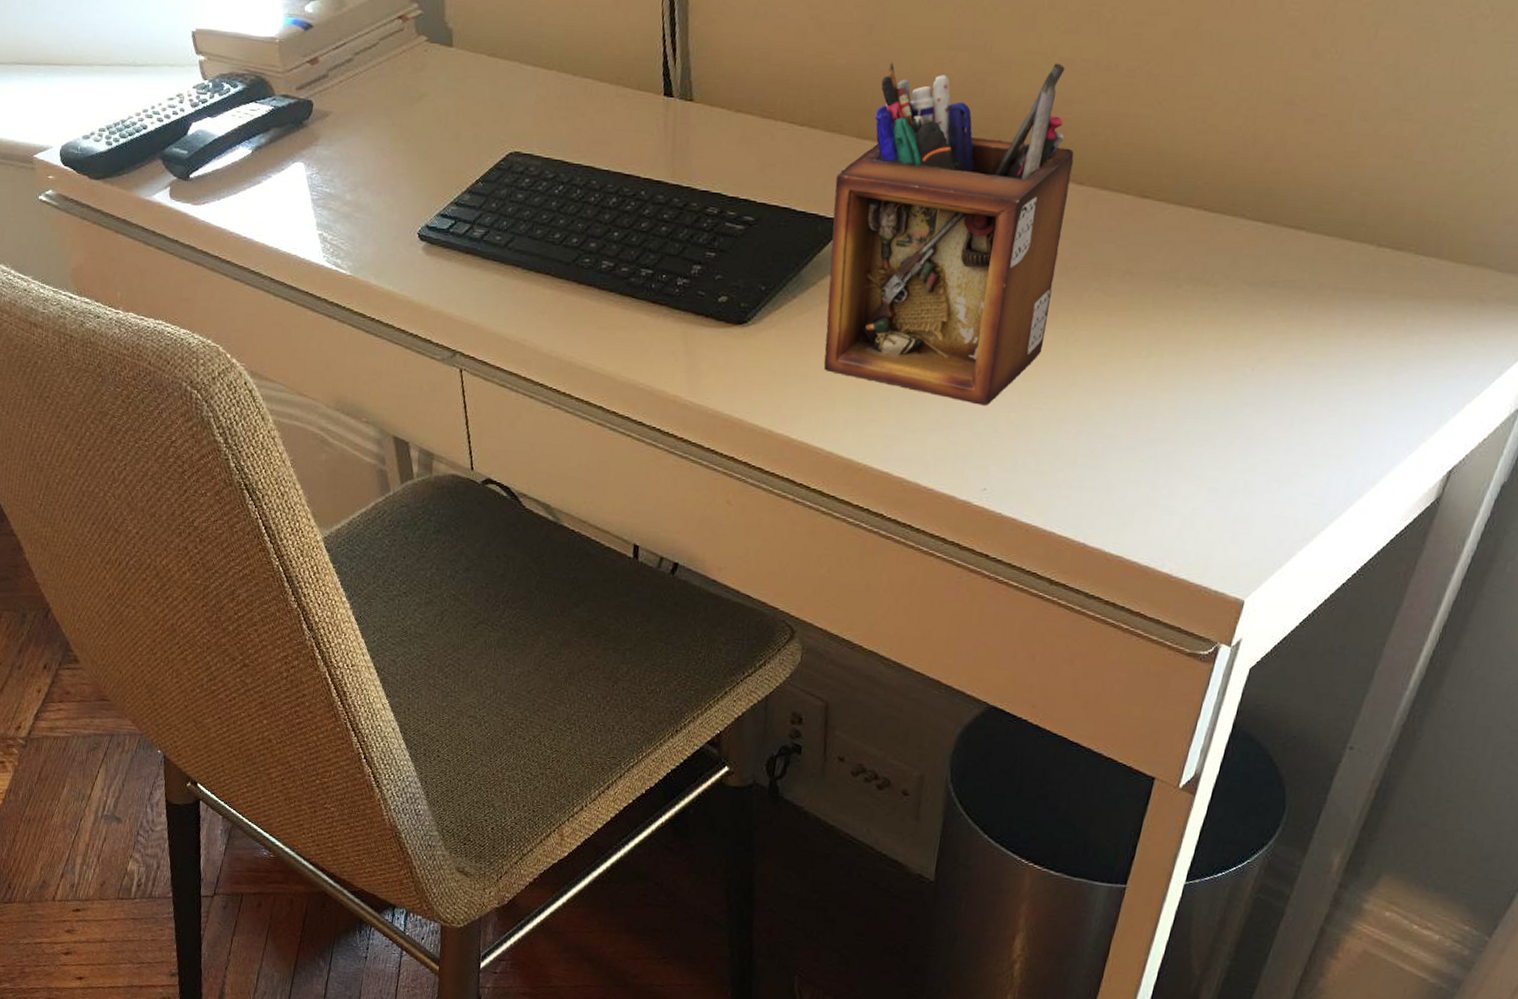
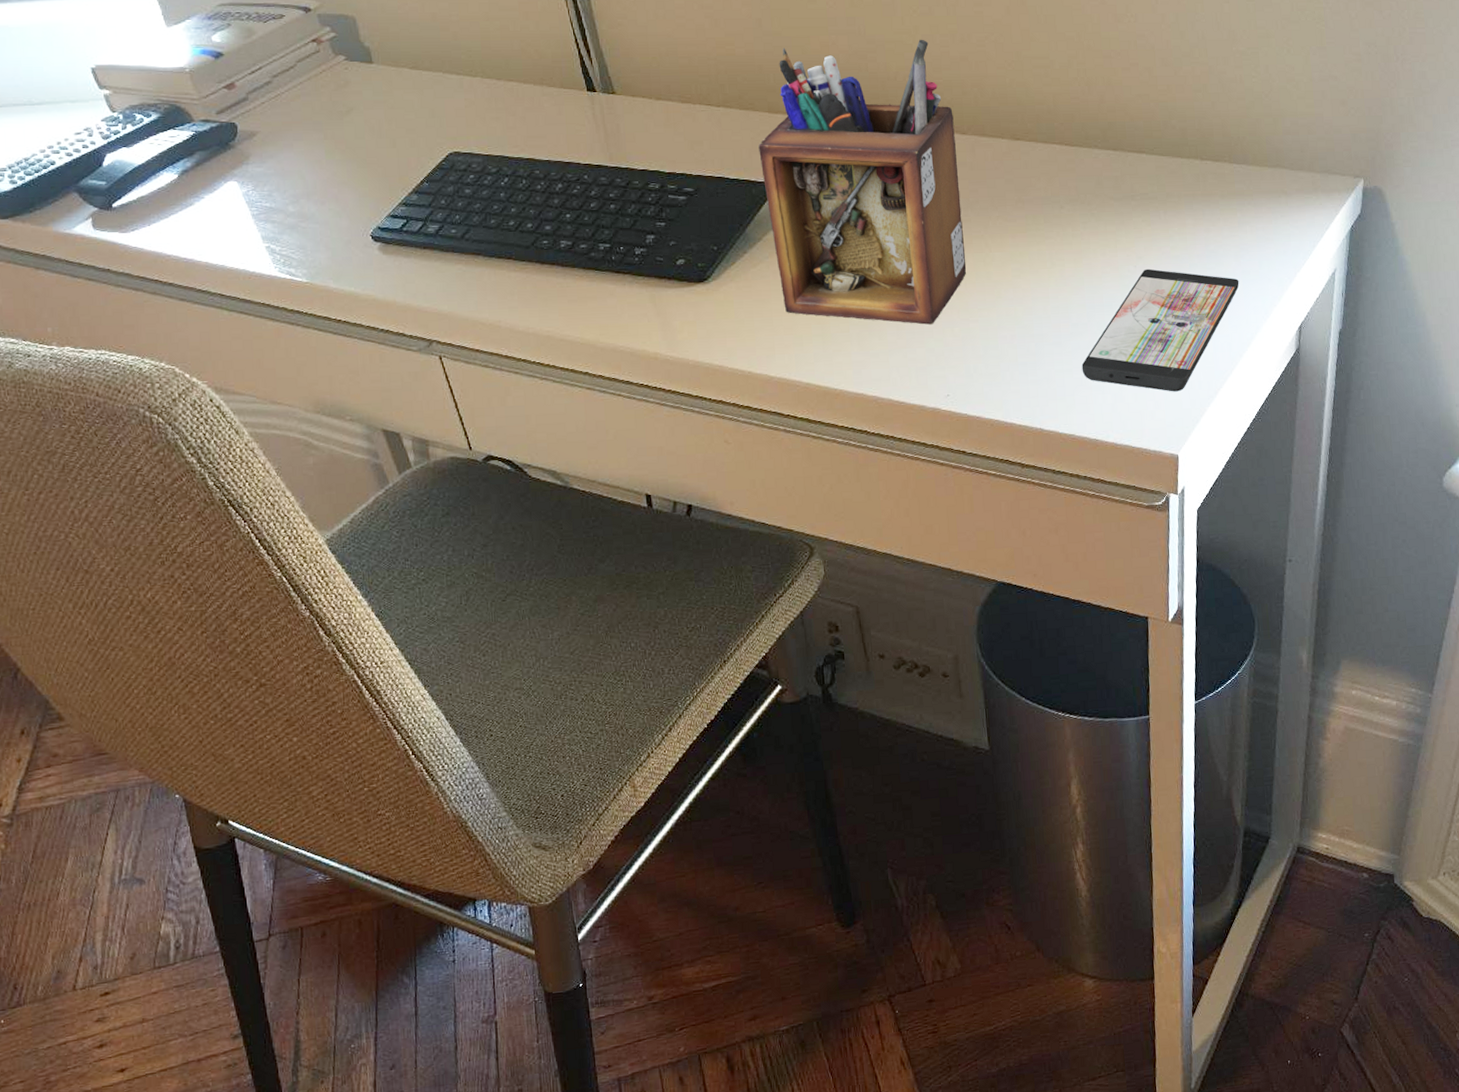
smartphone: none [1151,373,1385,527] -> present [1081,268,1239,392]

